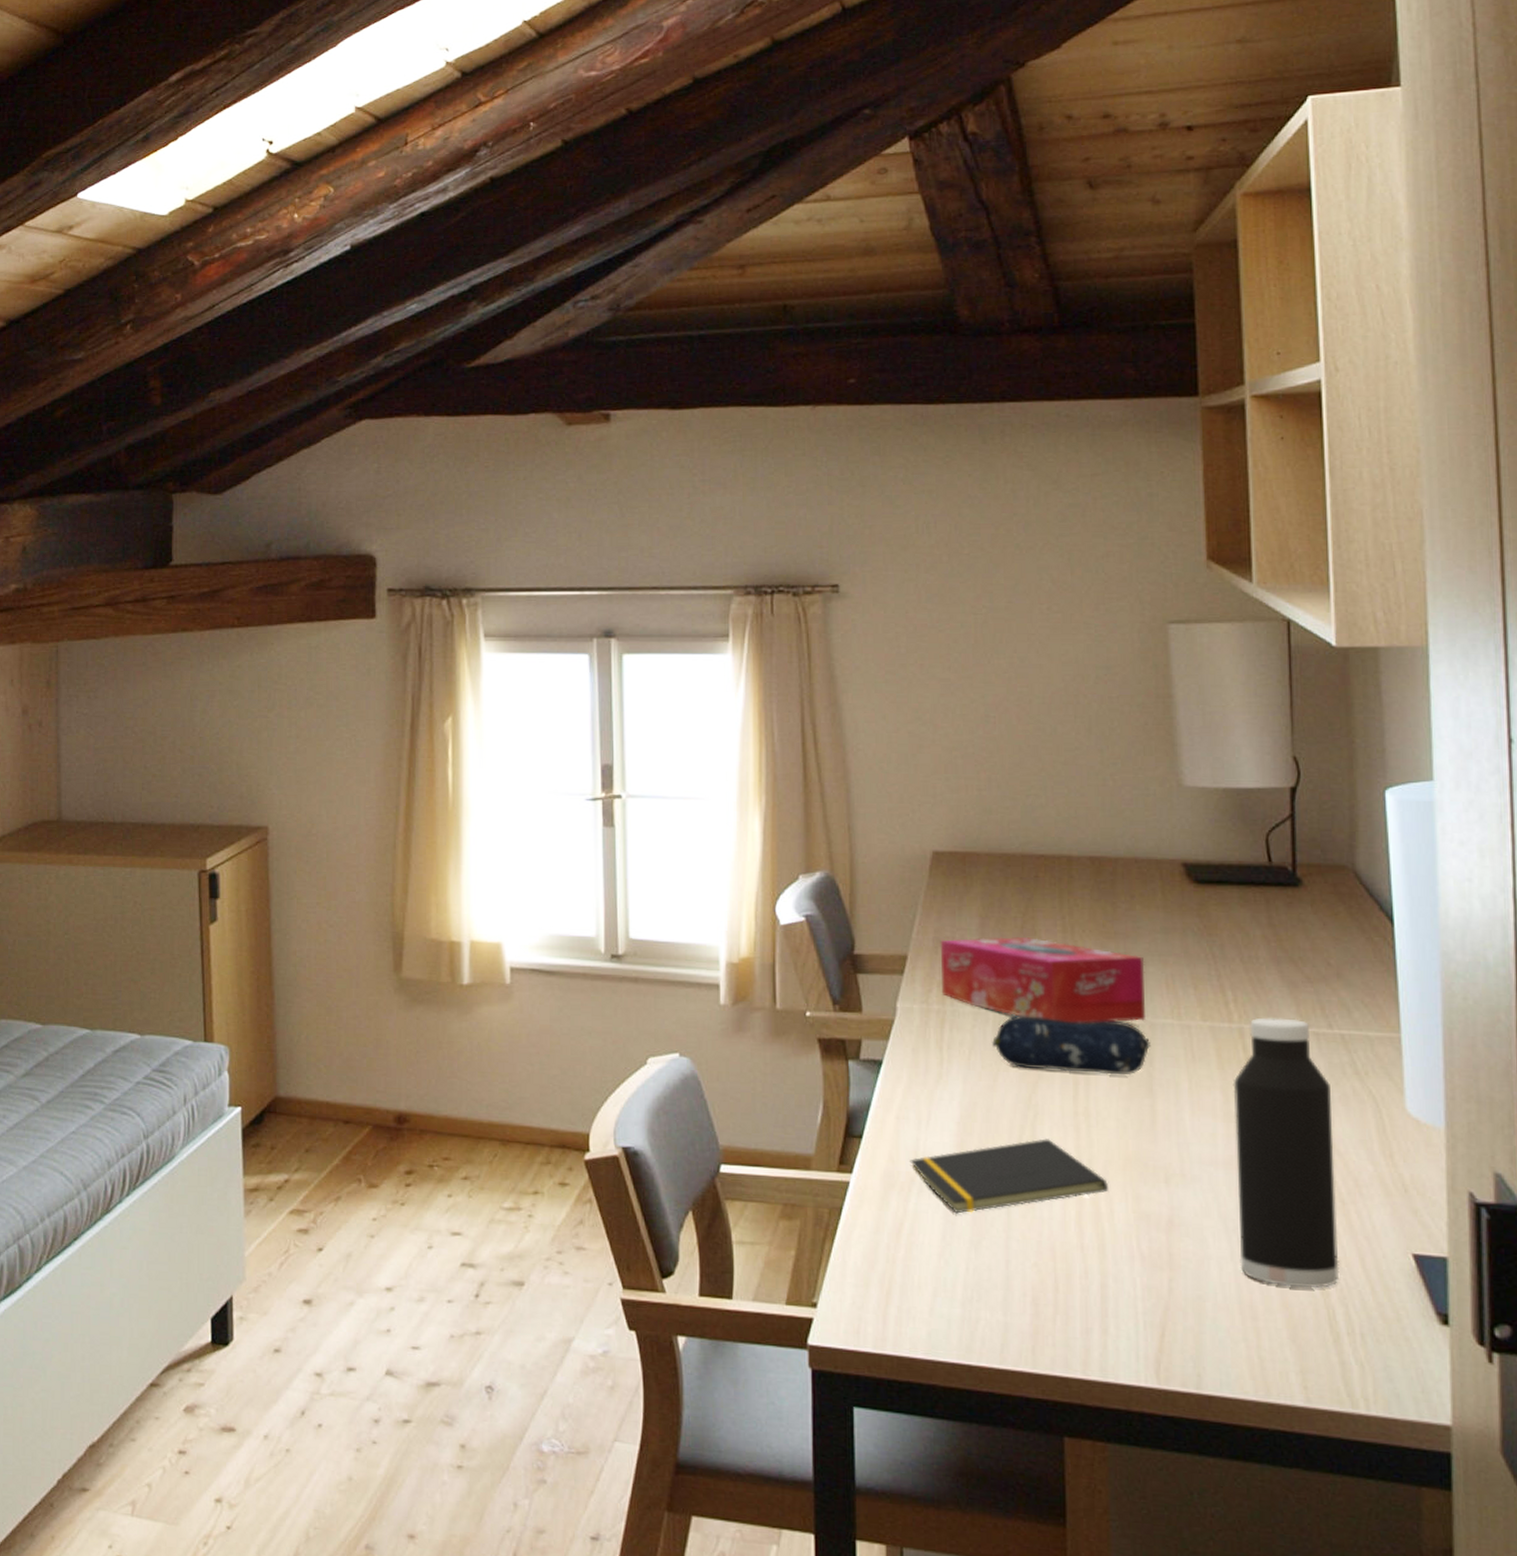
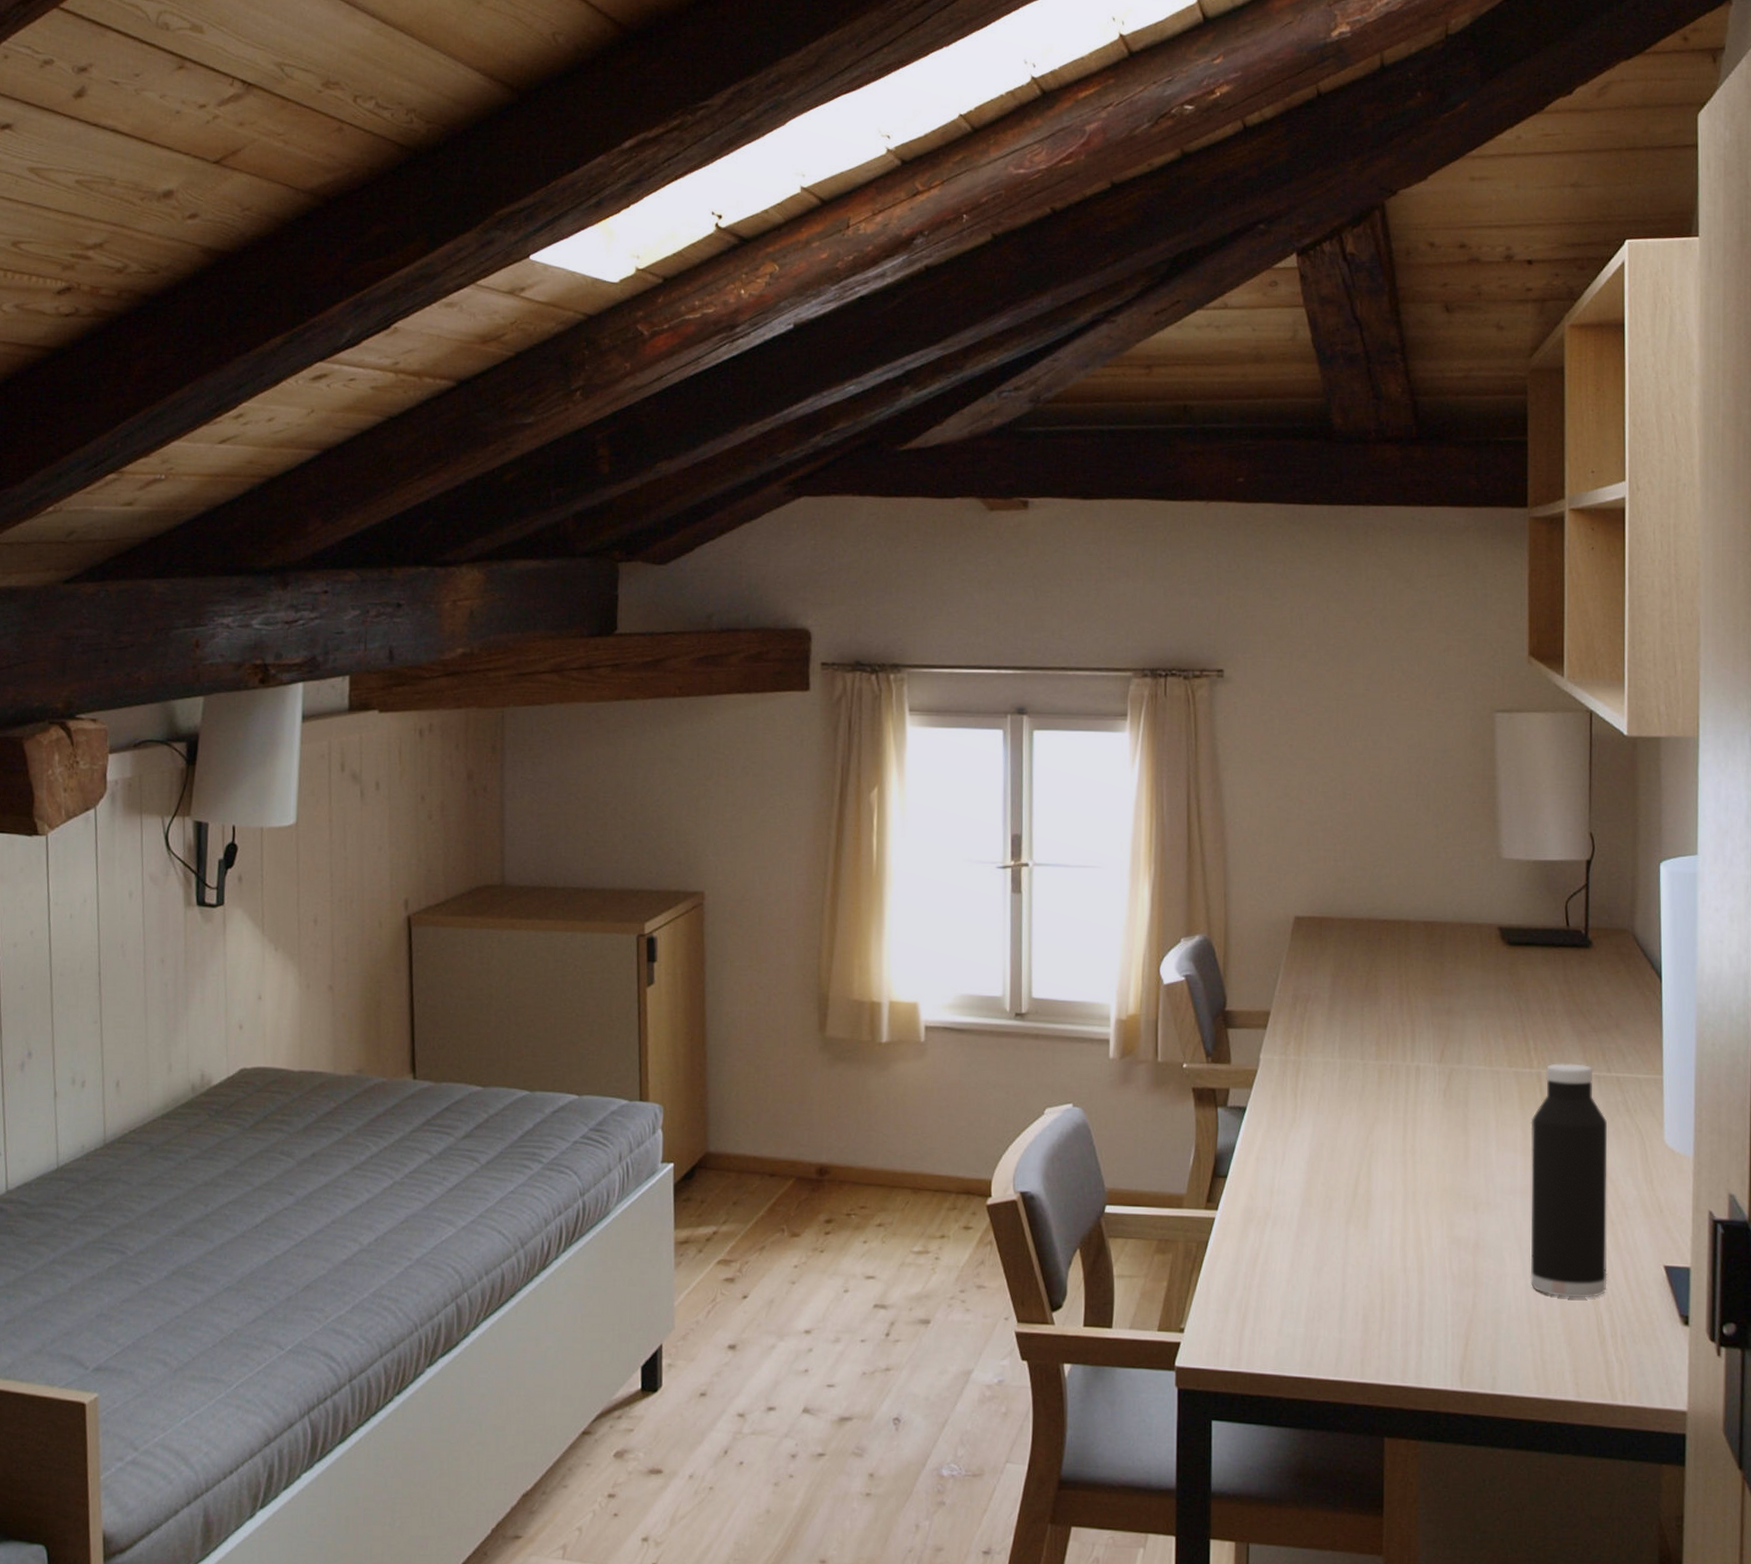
notepad: present [910,1139,1108,1214] -> none [1266,1174,1428,1244]
tissue box: present [940,937,1145,1023] -> none [1298,994,1465,1071]
pencil case: present [992,1015,1150,1075] -> none [1338,1065,1466,1116]

